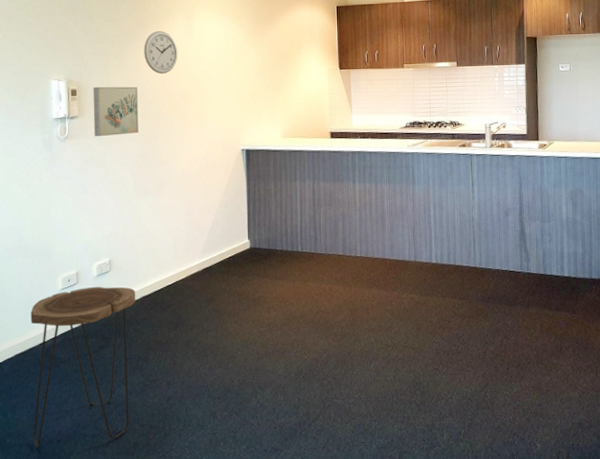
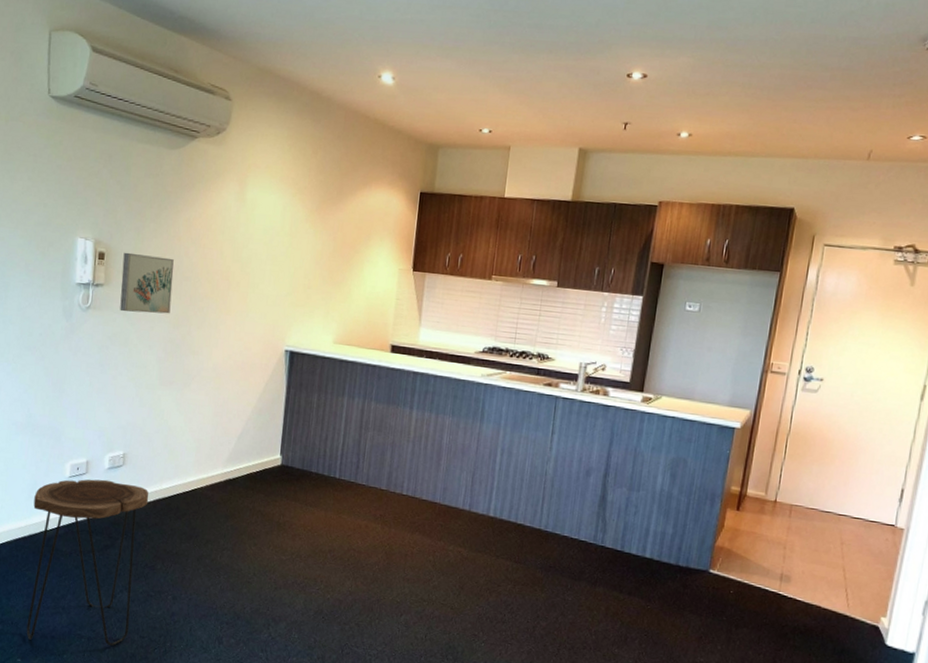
wall clock: present [144,31,178,75] -> none [185,195,225,248]

